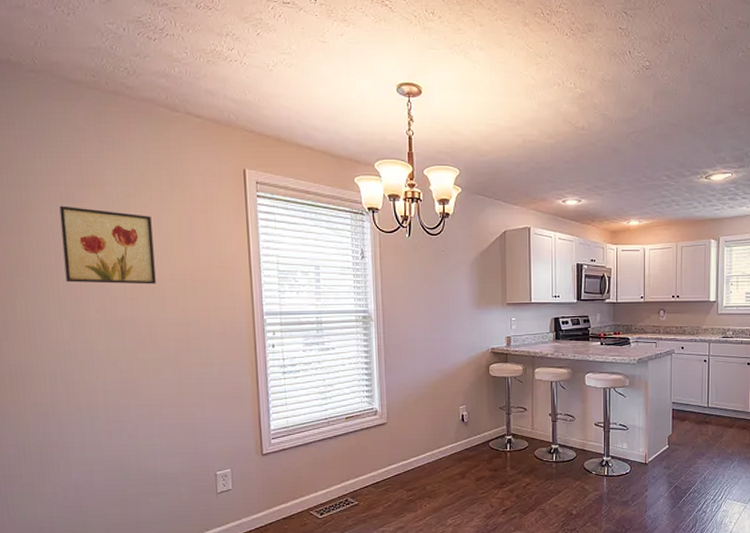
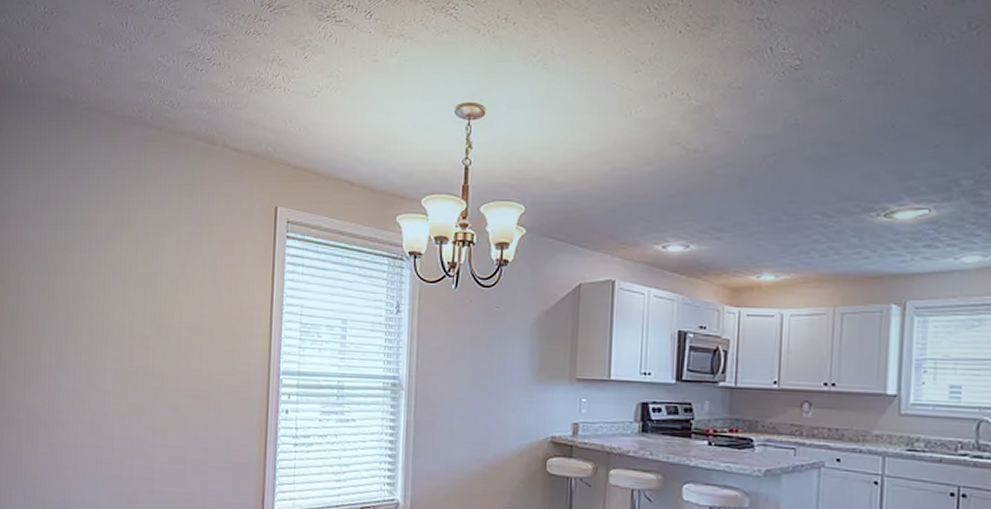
wall art: present [59,205,156,285] -> none [89,245,177,333]

